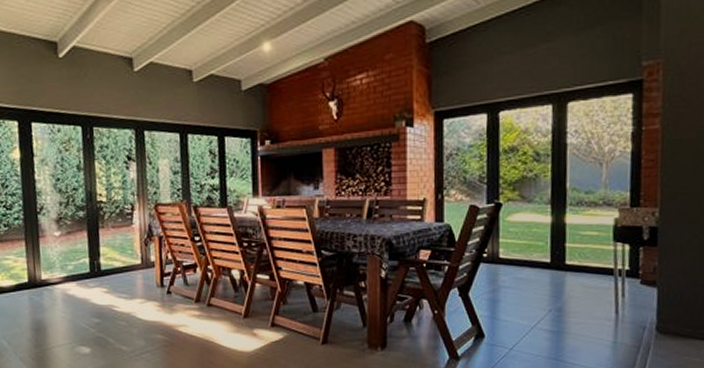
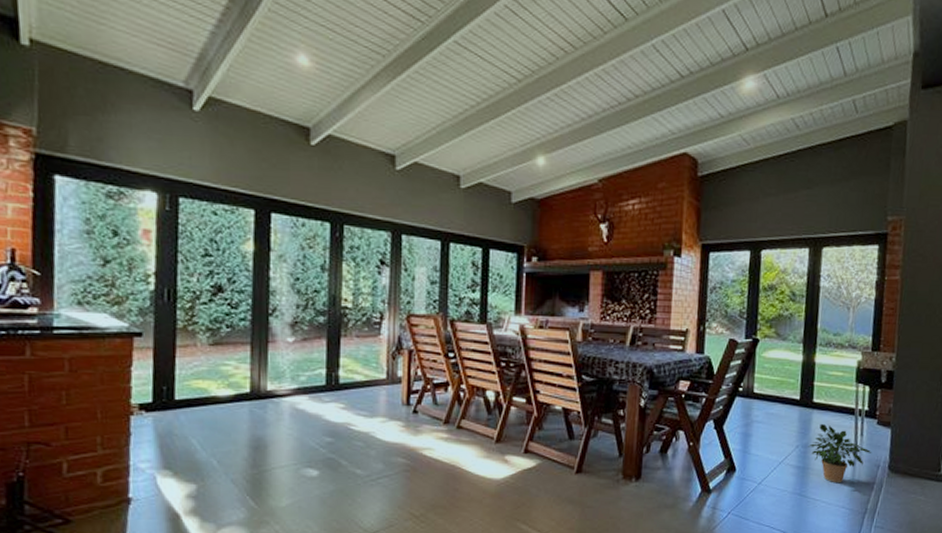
potted plant: none [562,287,636,347] -> present [808,424,872,484]

